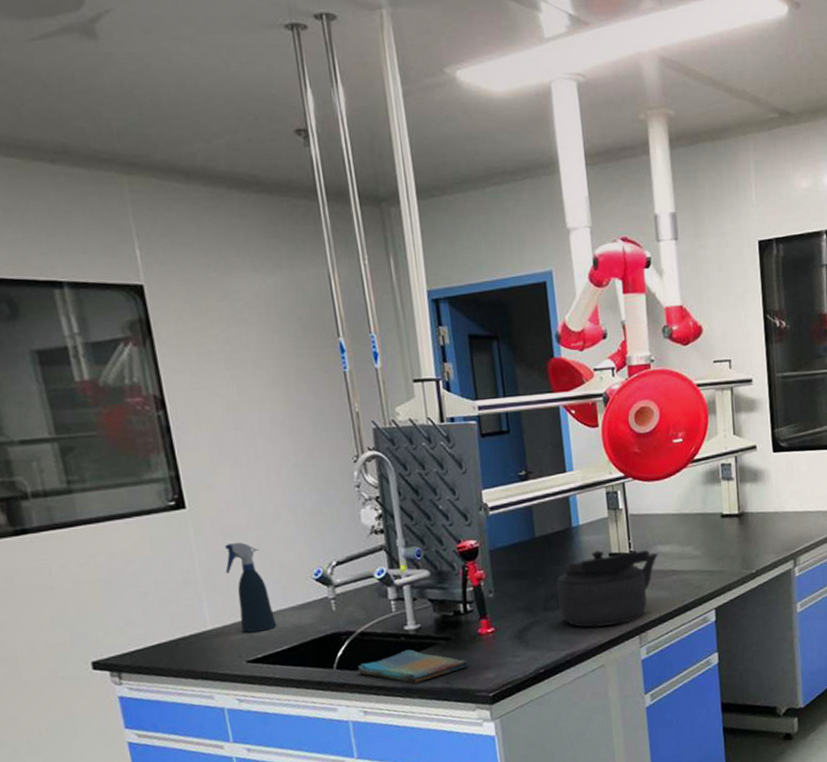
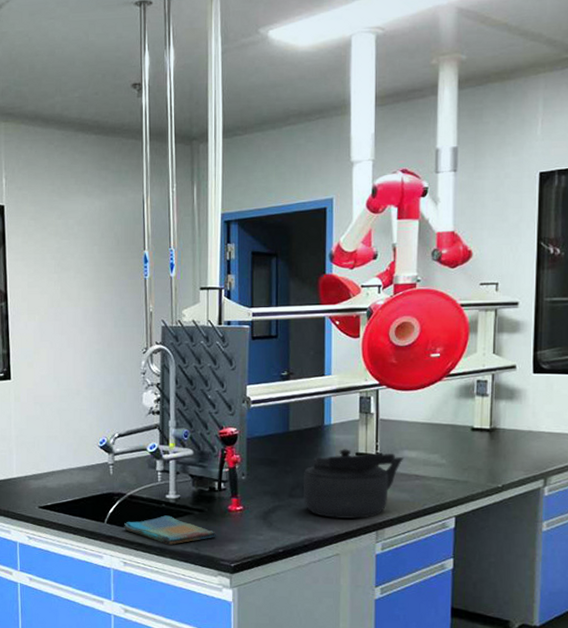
spray bottle: present [225,541,277,633] -> none [33,410,66,484]

